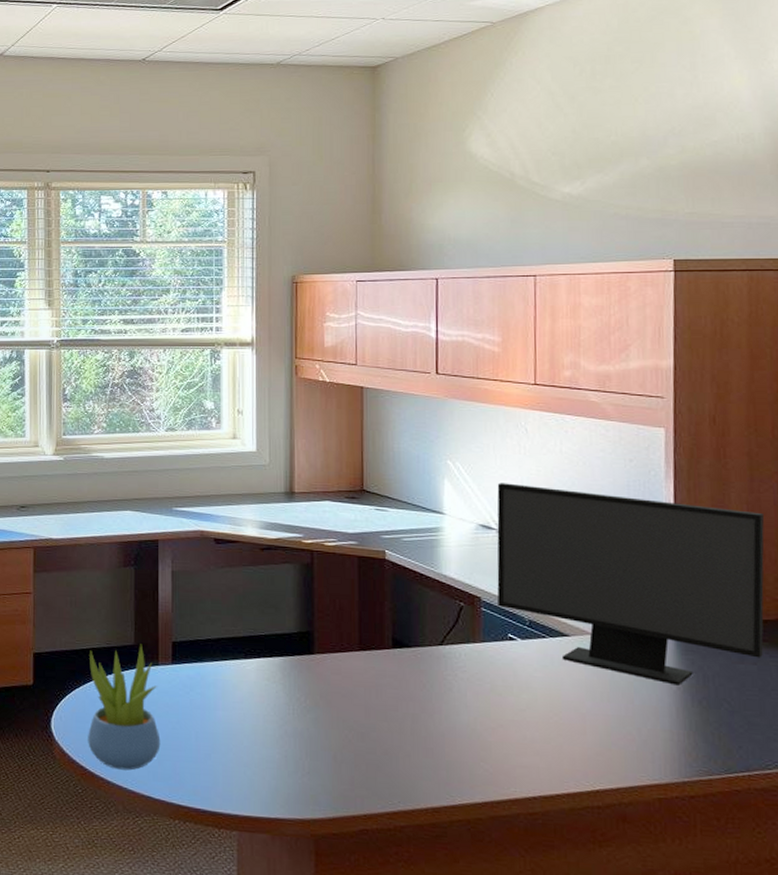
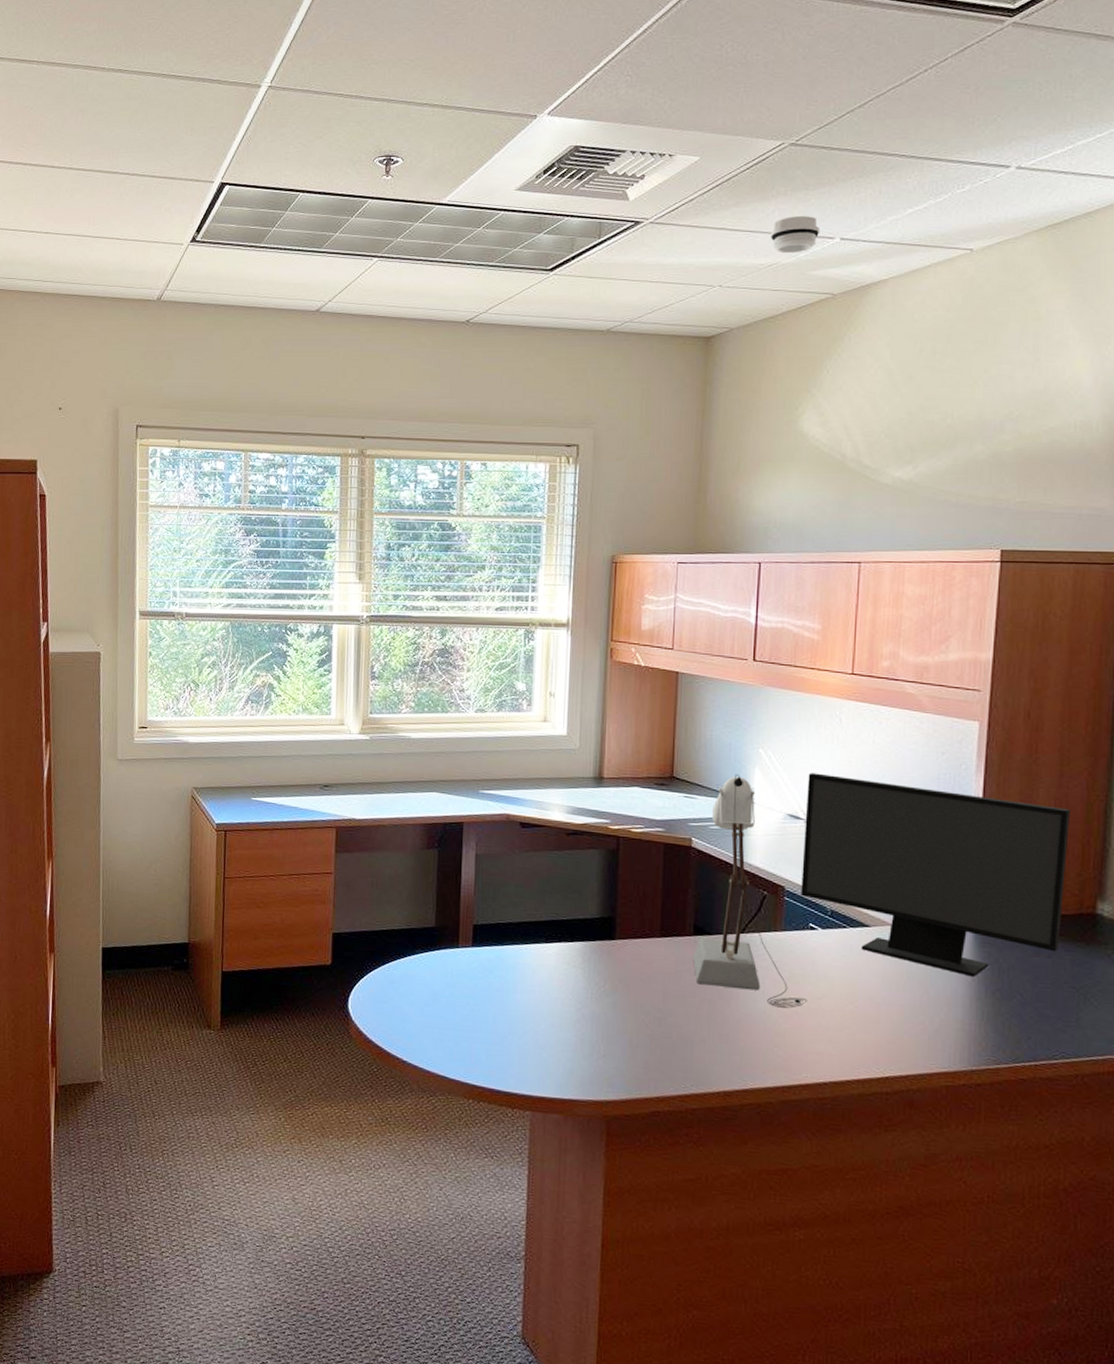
succulent plant: present [88,644,161,771] -> none [385,926,458,1051]
desk lamp: none [393,486,511,721] -> present [693,774,808,1008]

